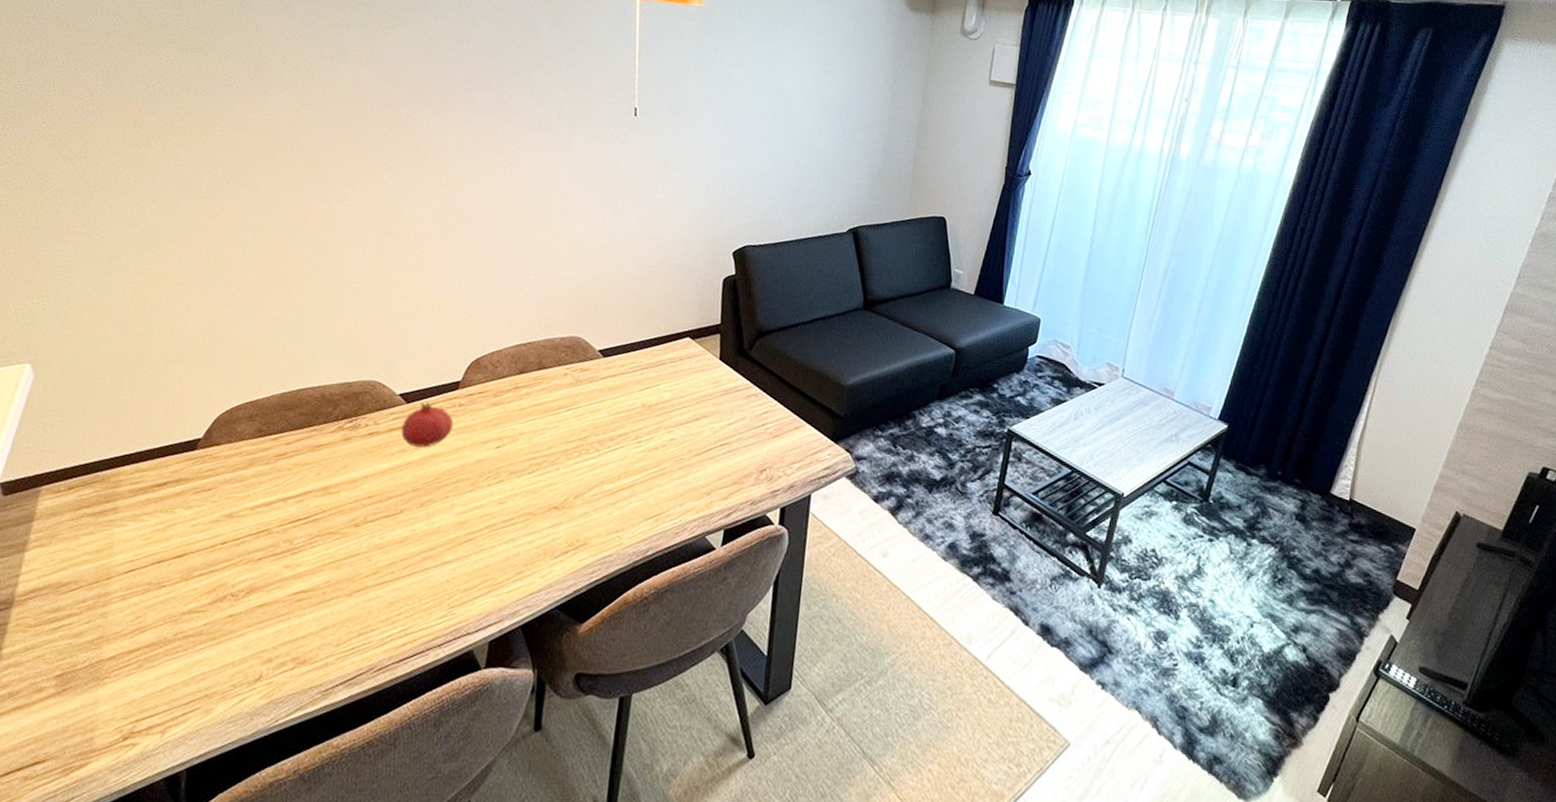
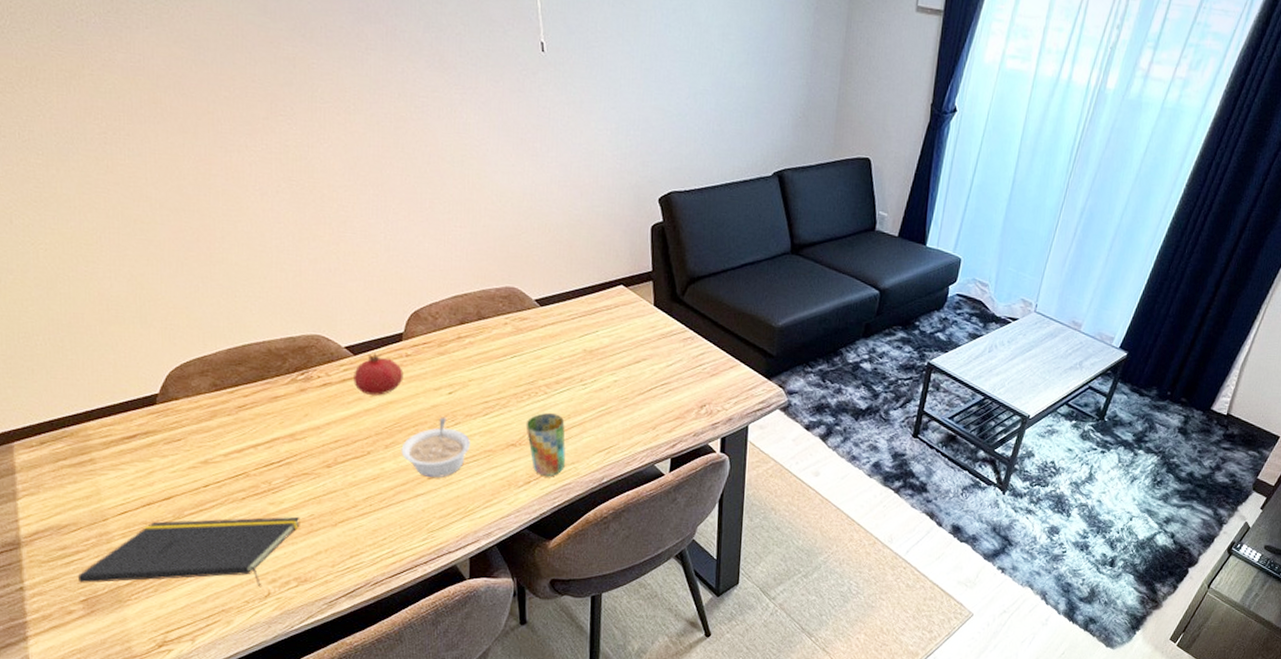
notepad: none [60,582,314,669] -> present [77,516,300,588]
legume: none [435,473,512,543] -> present [401,417,471,478]
cup: none [571,472,614,546] -> present [525,413,566,476]

